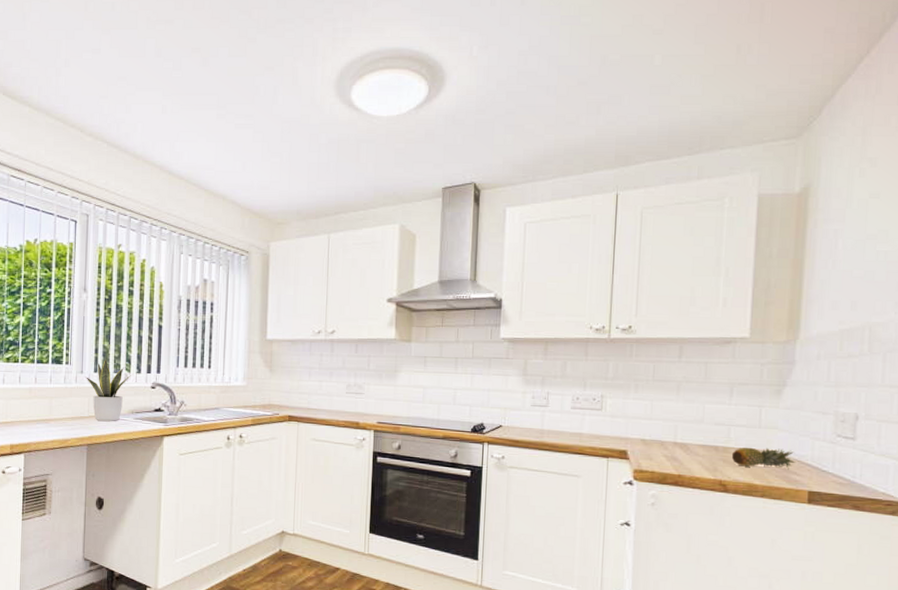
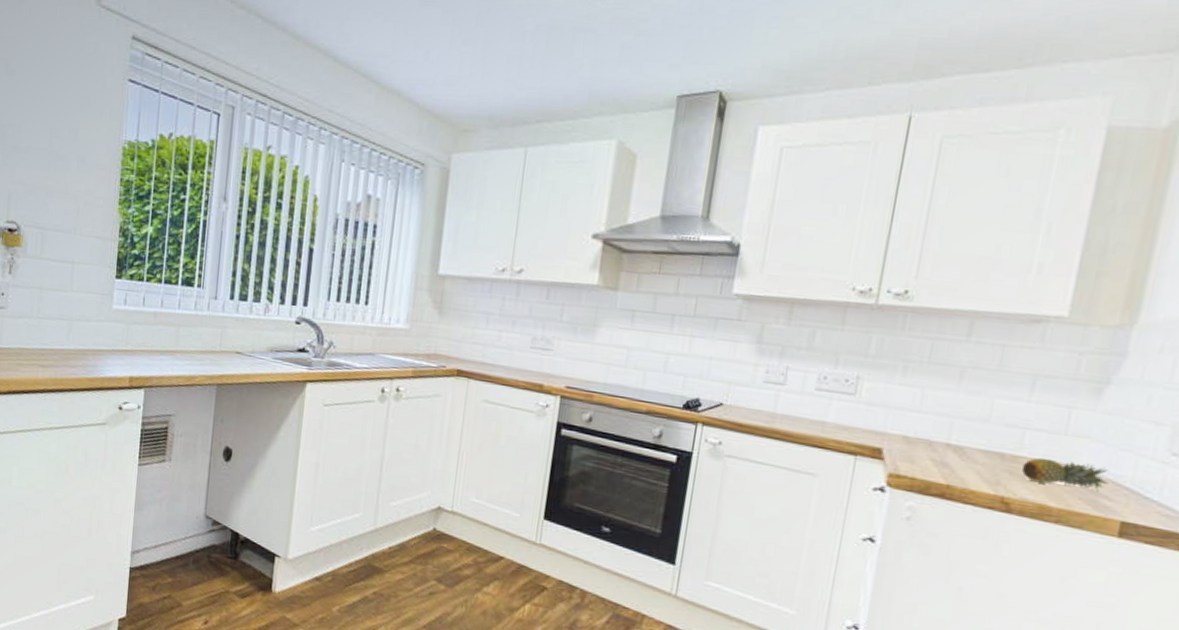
potted plant: present [85,357,132,422] -> none [219,282,275,360]

